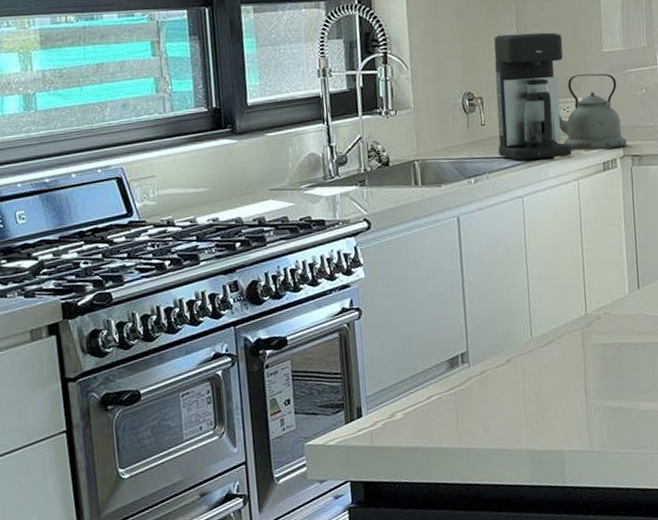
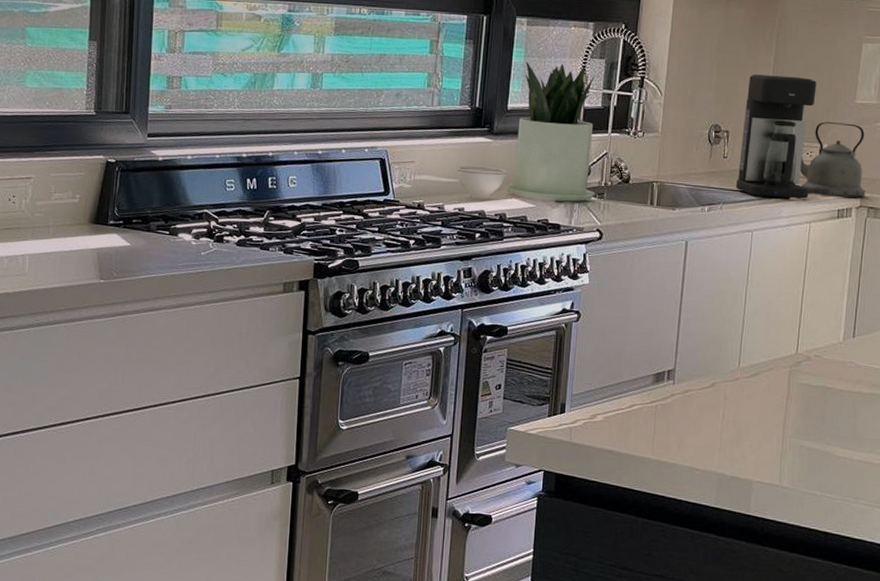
bowl: none [203,169,259,207] -> present [456,165,507,200]
planter: none [258,47,356,198] -> present [505,61,596,202]

